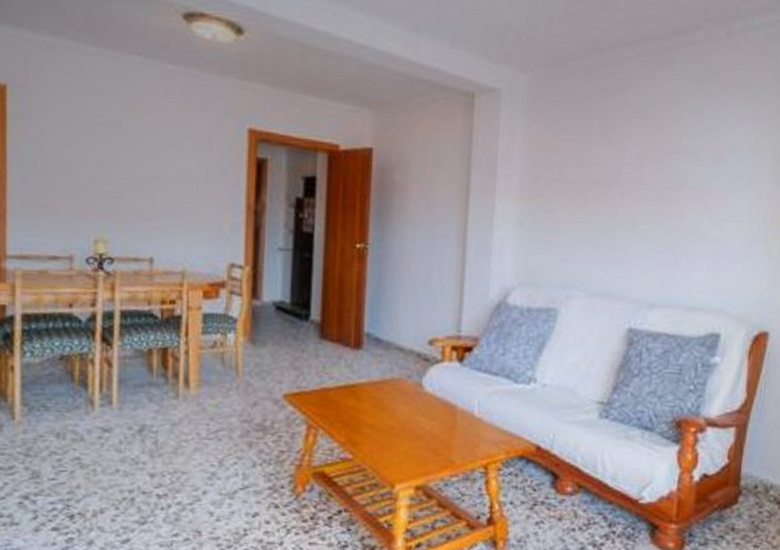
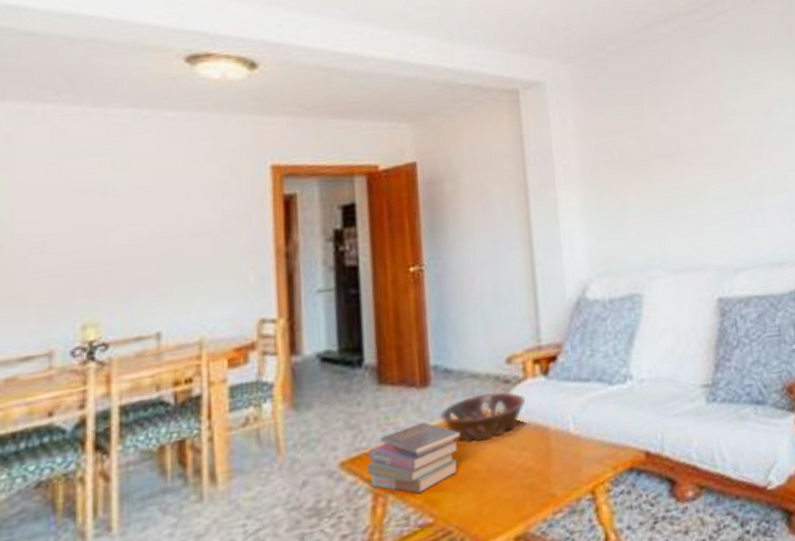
books: none [304,378,382,434] -> present [366,422,460,494]
decorative bowl: none [367,365,441,404] -> present [440,392,526,442]

